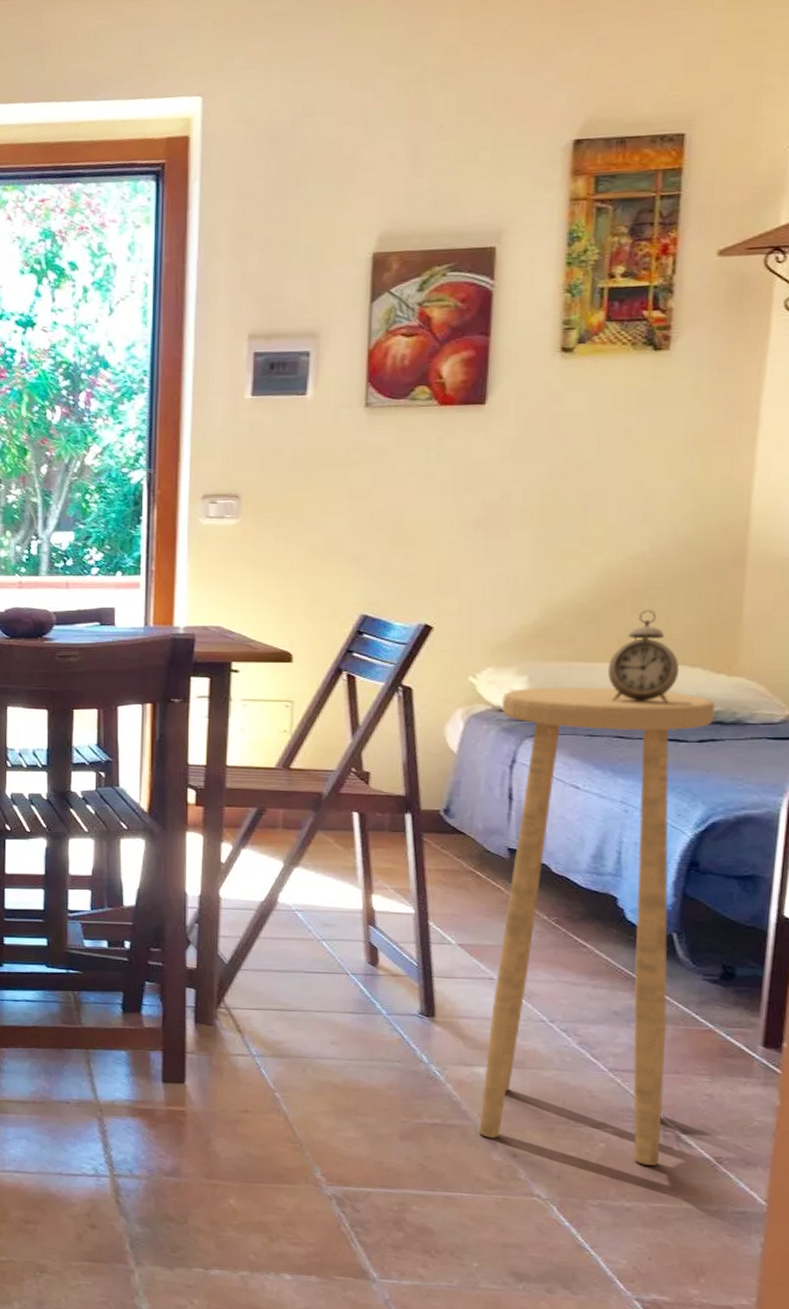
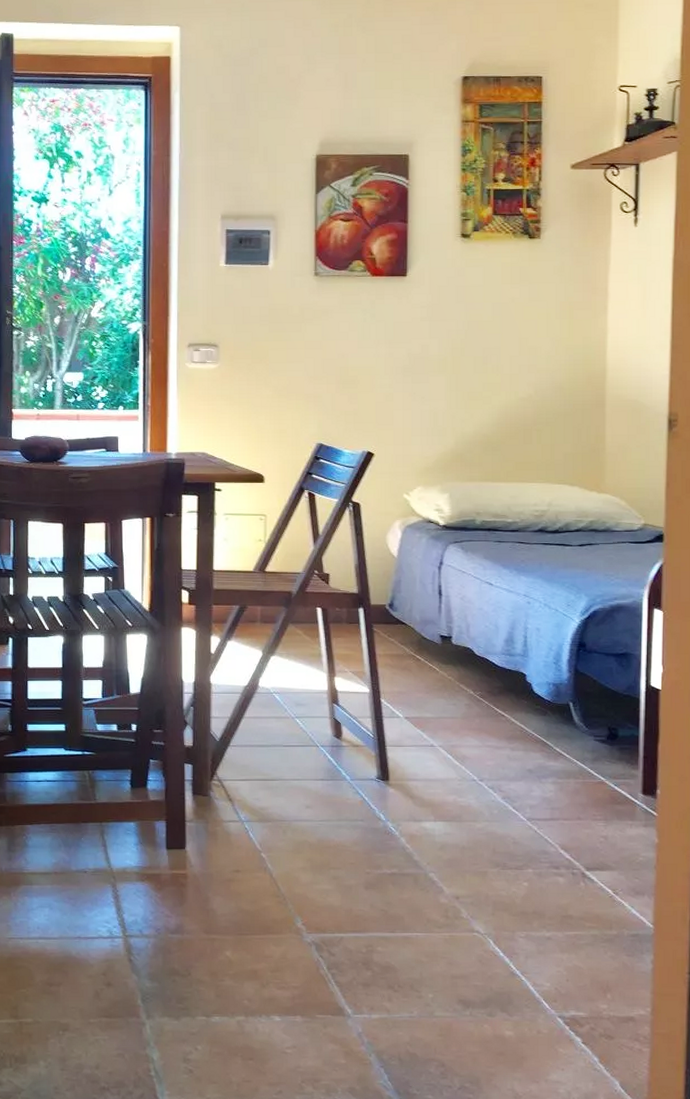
stool: present [478,687,716,1166] -> none [428,502,590,899]
alarm clock: present [607,609,680,704] -> none [508,440,562,516]

